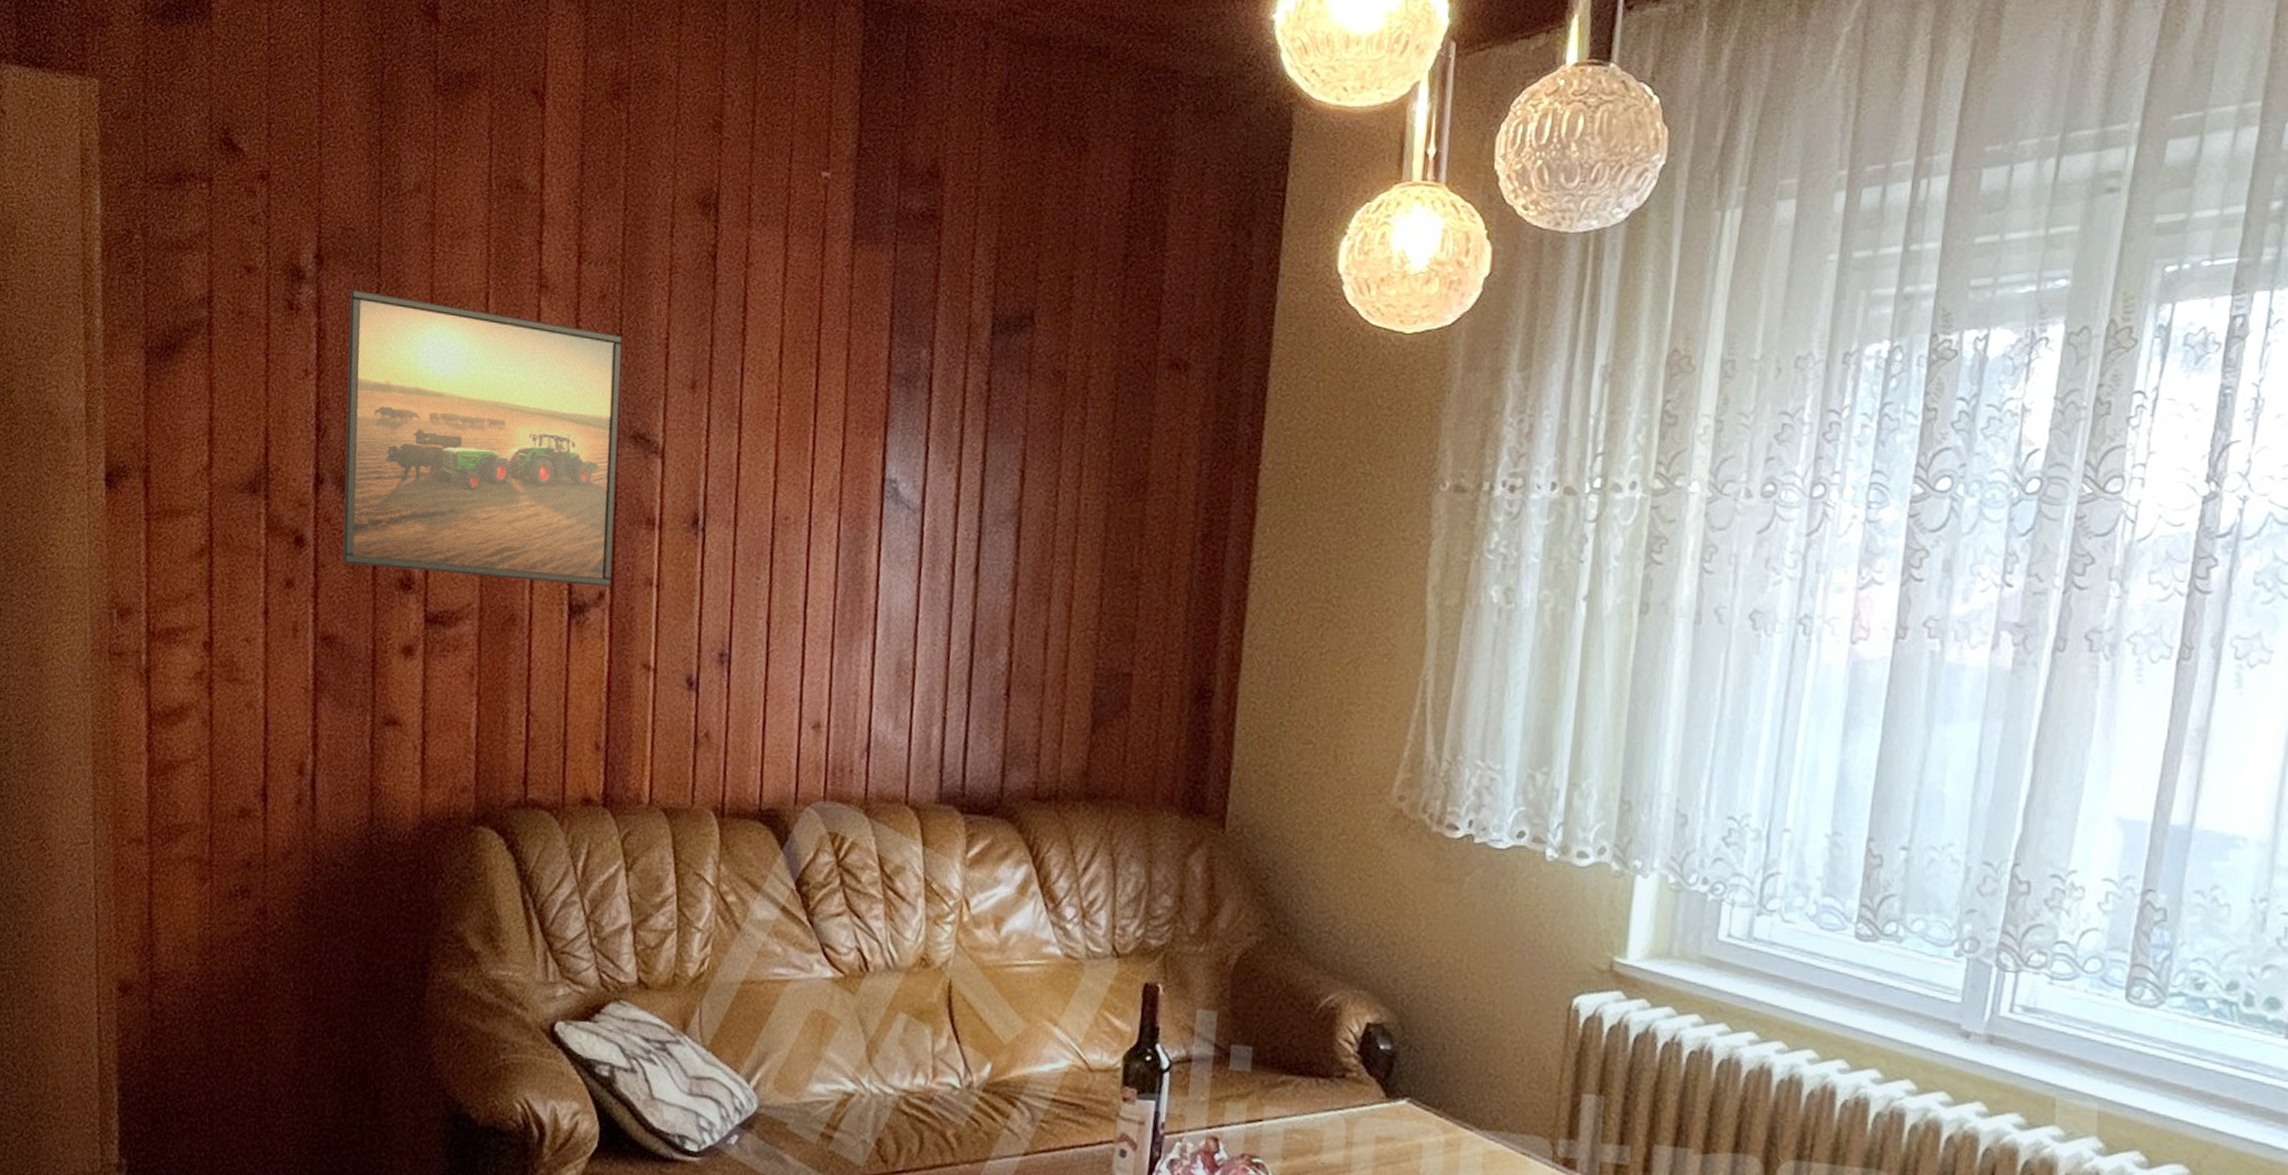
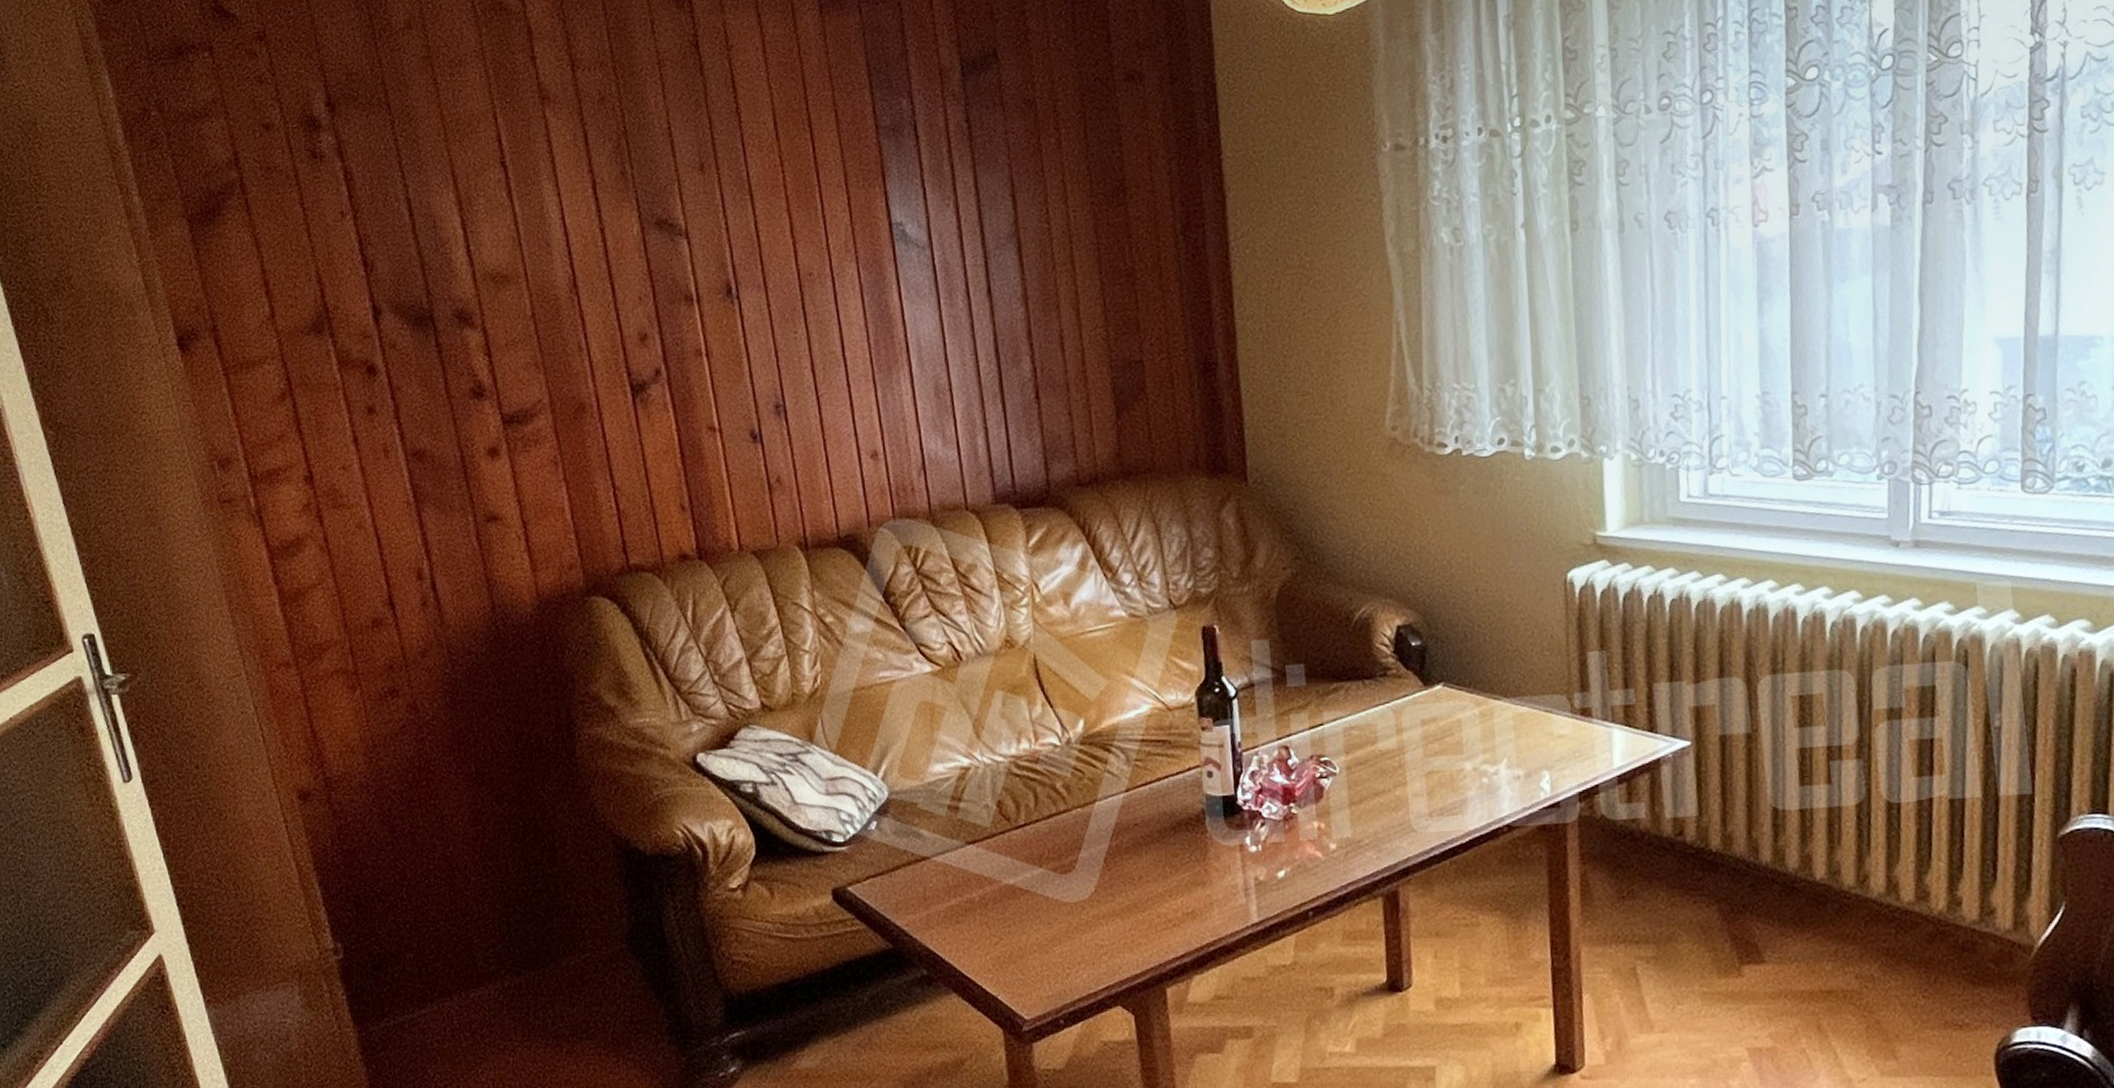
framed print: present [342,289,623,587] -> none [367,129,665,384]

